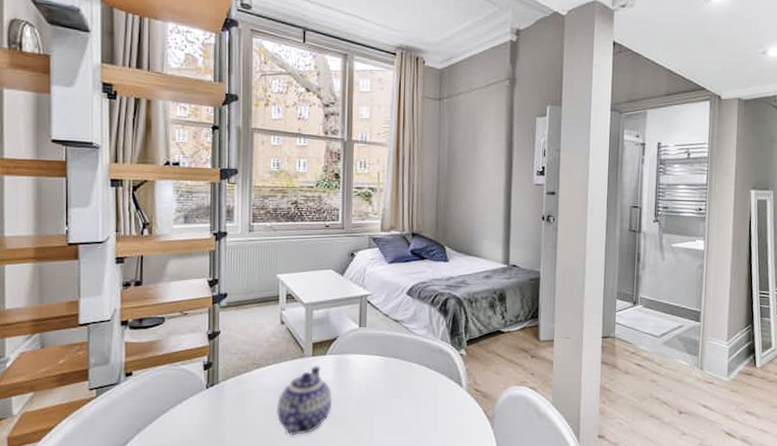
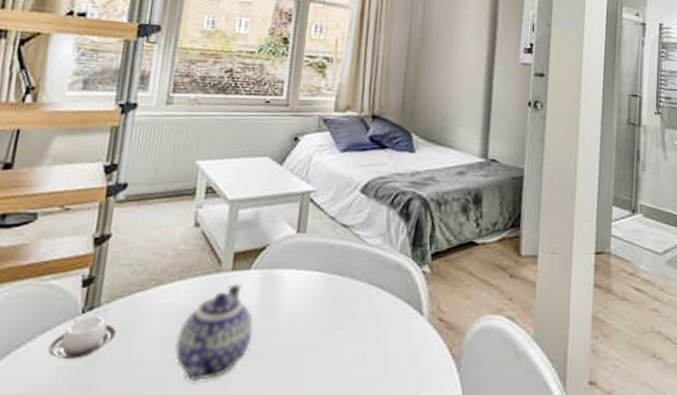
cup: none [186,390,232,420] -> present [48,315,116,359]

